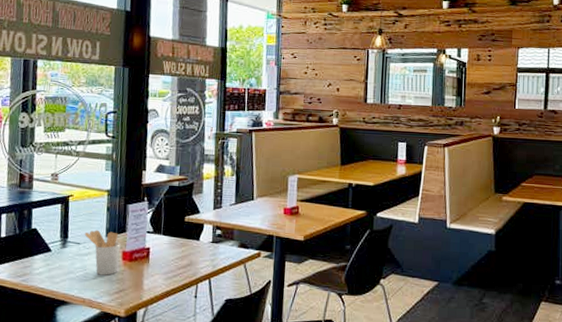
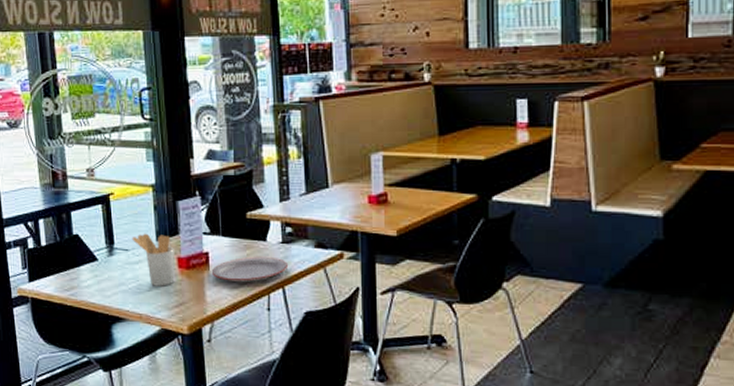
plate: none [150,252,215,274] -> present [211,256,288,283]

